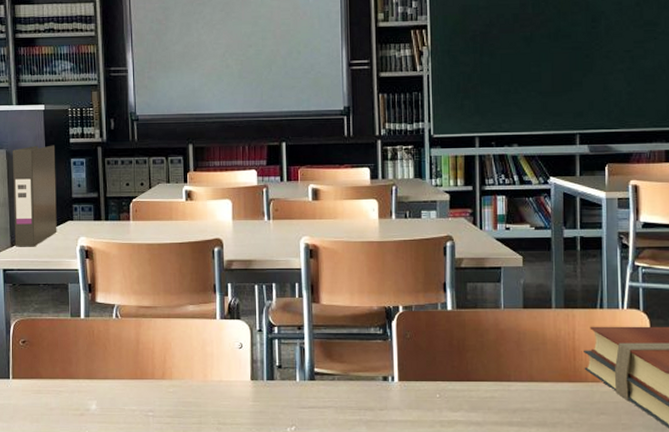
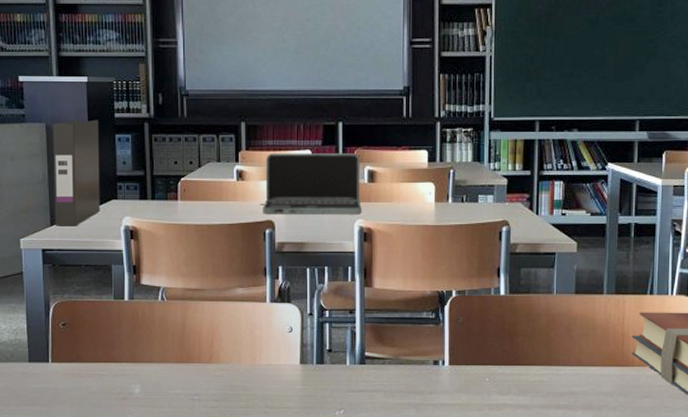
laptop: none [207,172,307,234] -> present [259,153,362,215]

